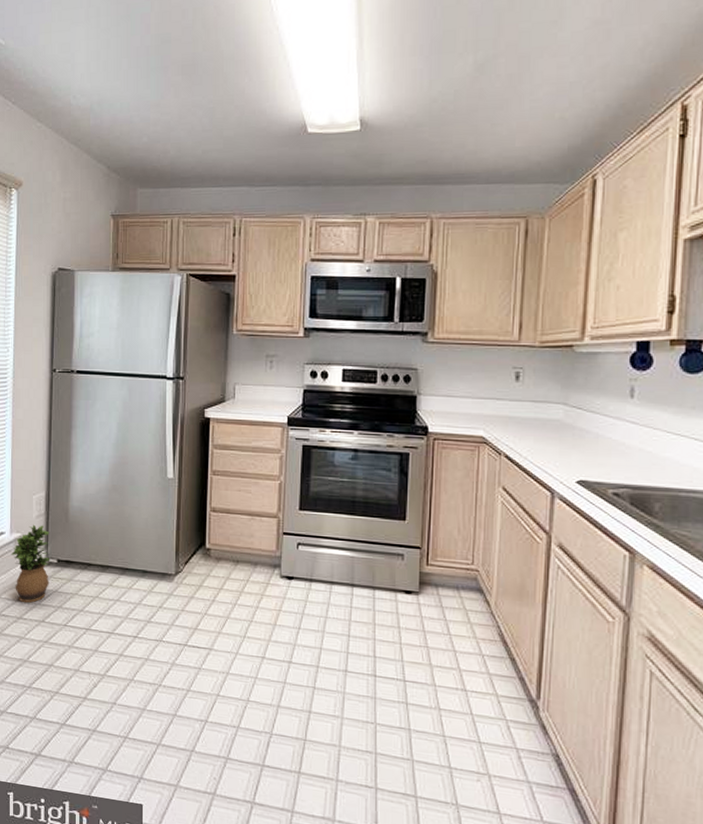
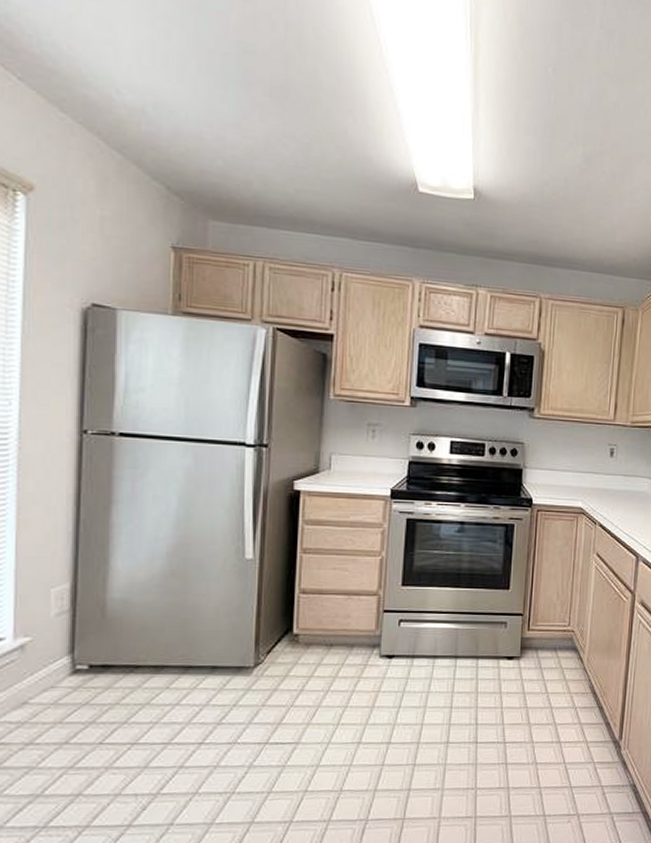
potted plant: present [10,524,49,603] -> none [14,624,76,723]

